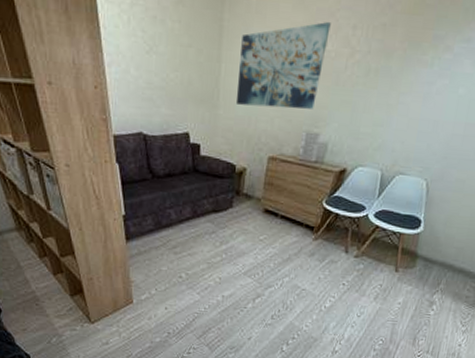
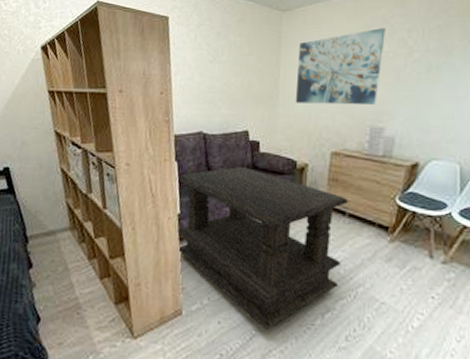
coffee table: none [118,169,282,313] -> present [175,166,349,331]

